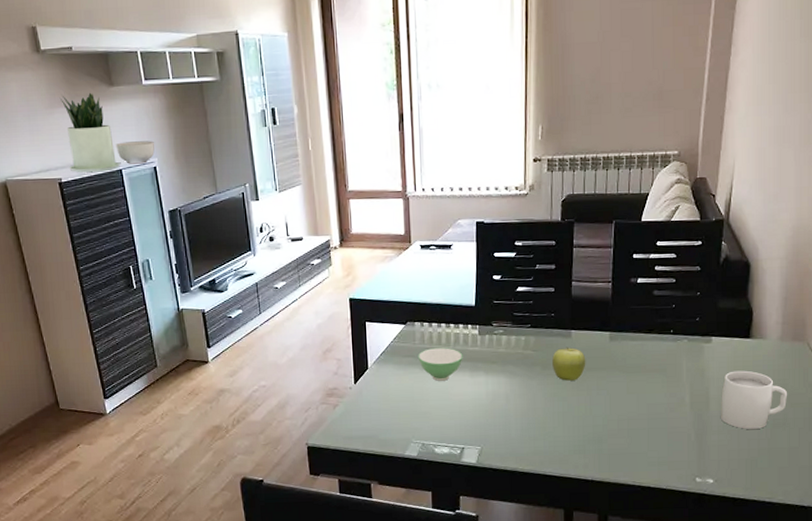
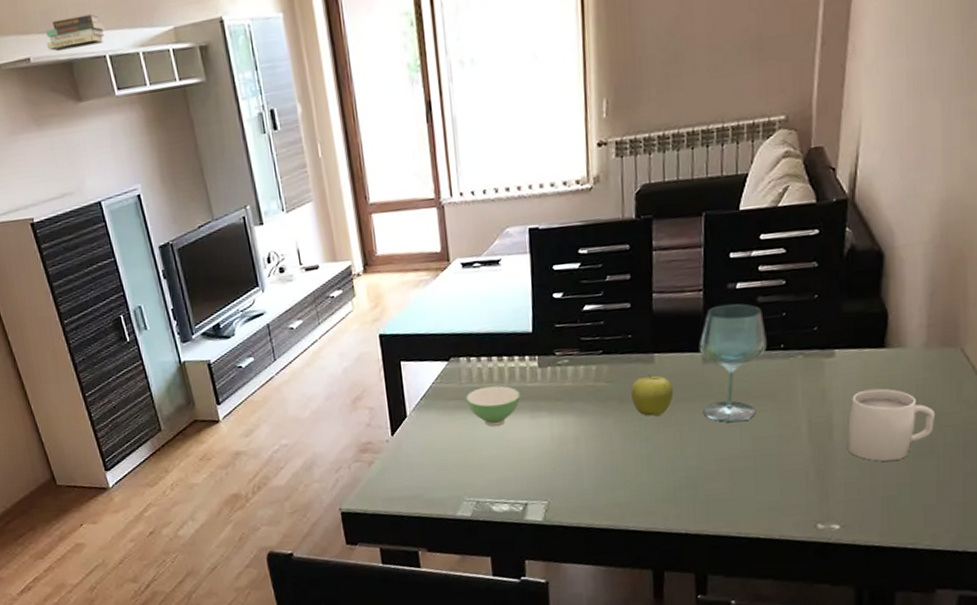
planter: present [61,92,121,173] -> none [23,111,100,210]
books: none [87,17,139,45] -> present [45,14,106,52]
bowl: present [115,141,155,164] -> none [90,163,137,195]
wine glass: none [607,294,661,391] -> present [698,303,768,423]

